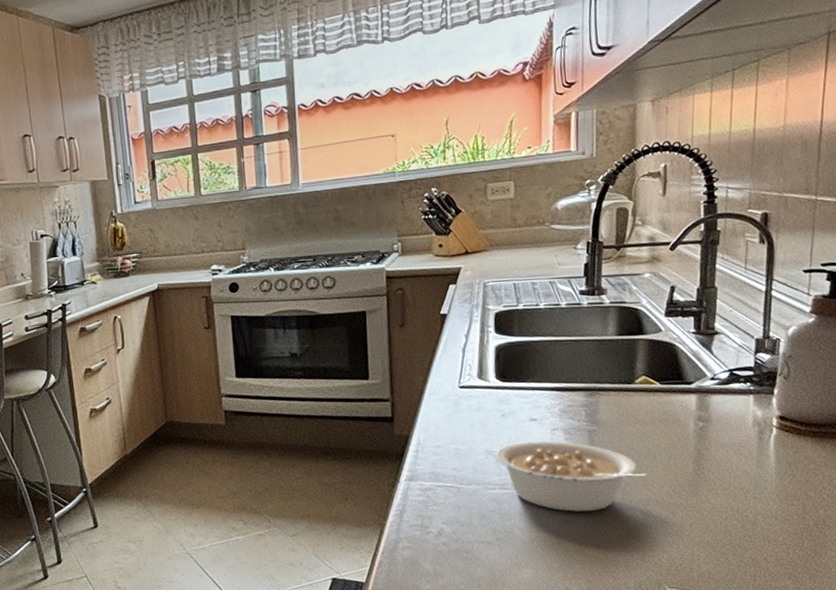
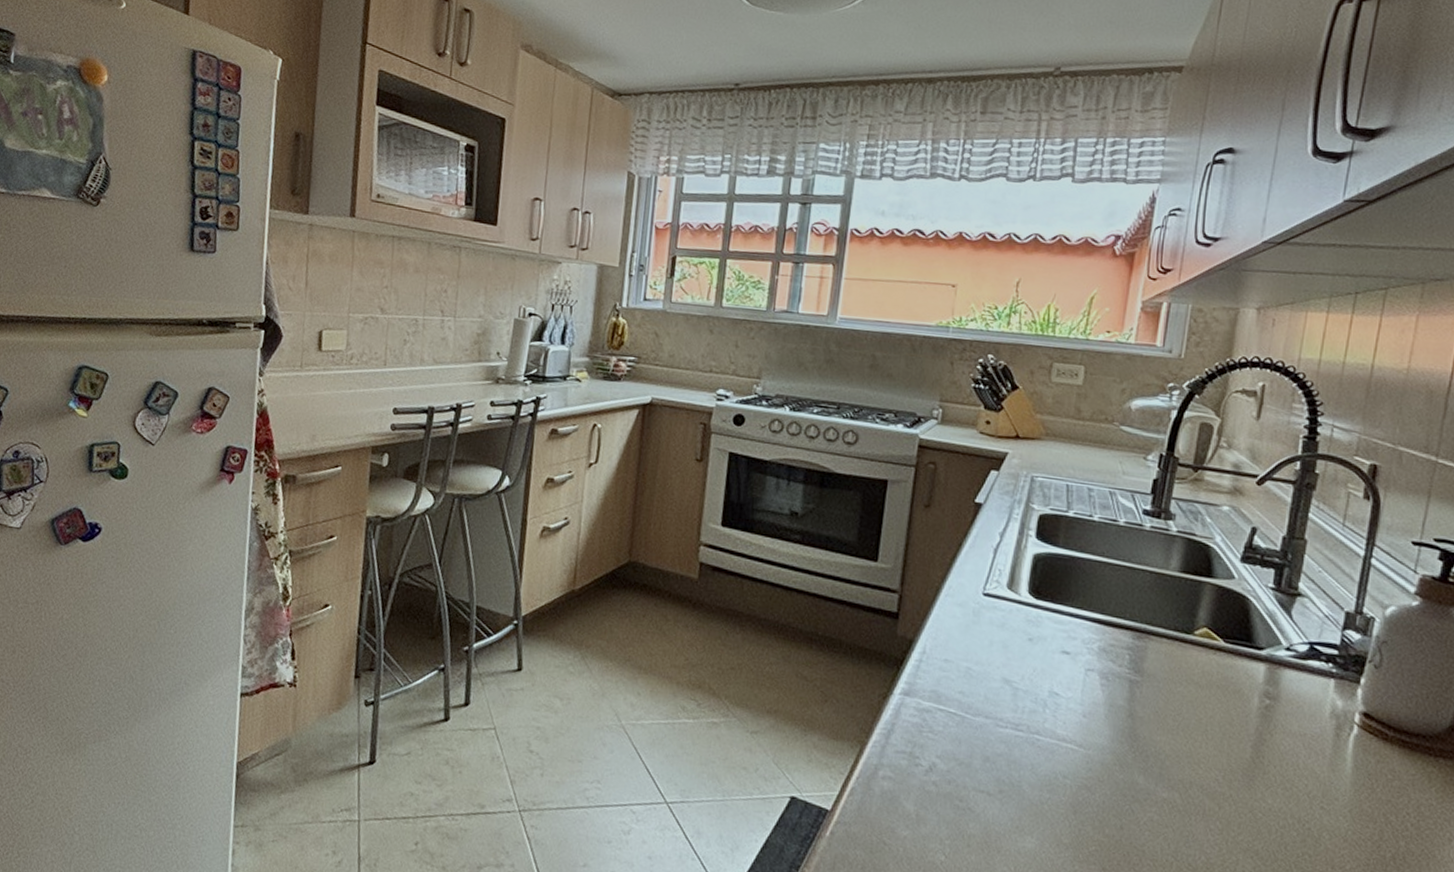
legume: present [494,440,655,512] -> none [1012,676,1204,783]

